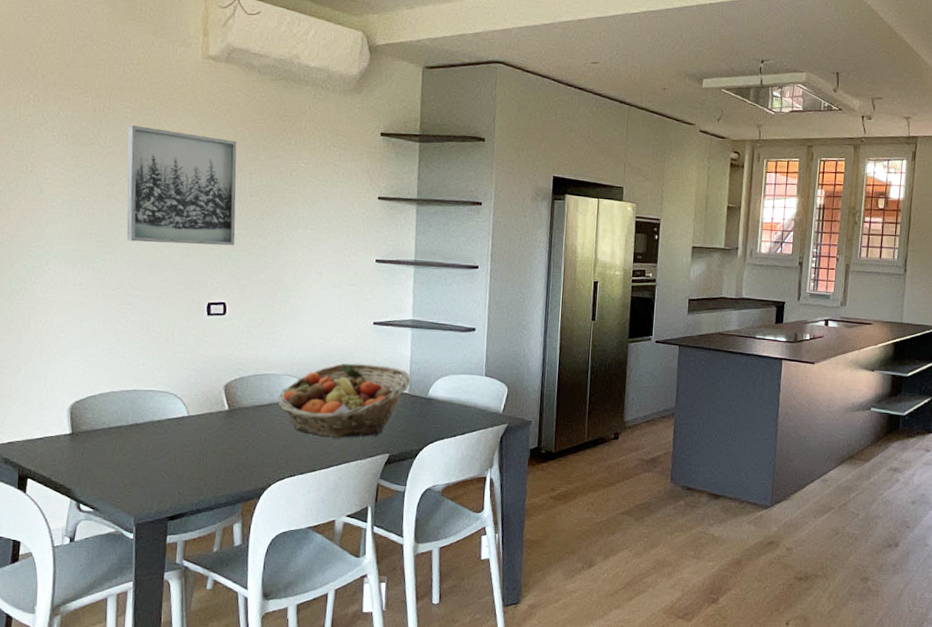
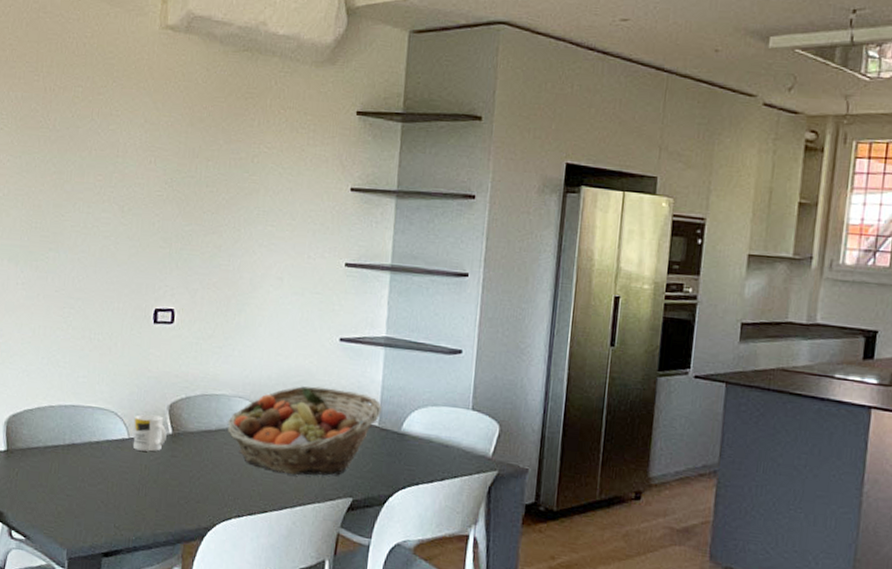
wall art: present [126,125,237,246] -> none [72,106,194,244]
mug: none [192,394,223,427] -> present [132,414,167,452]

